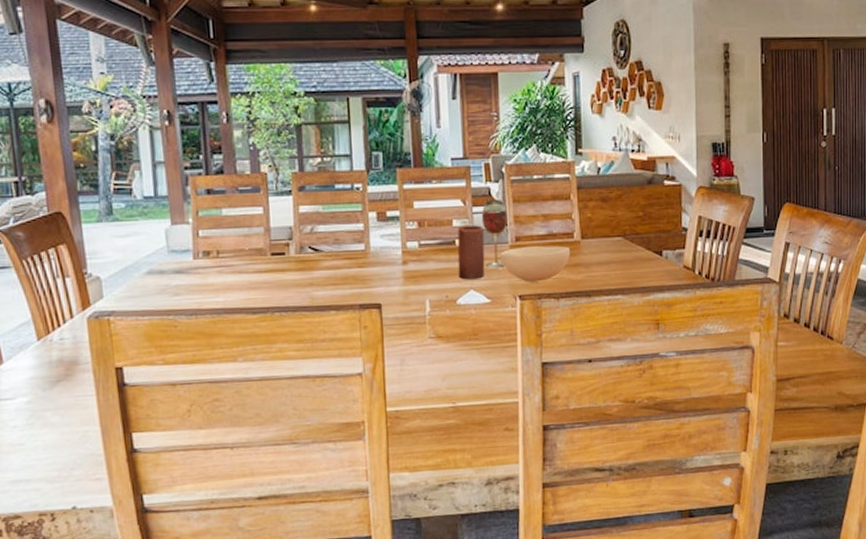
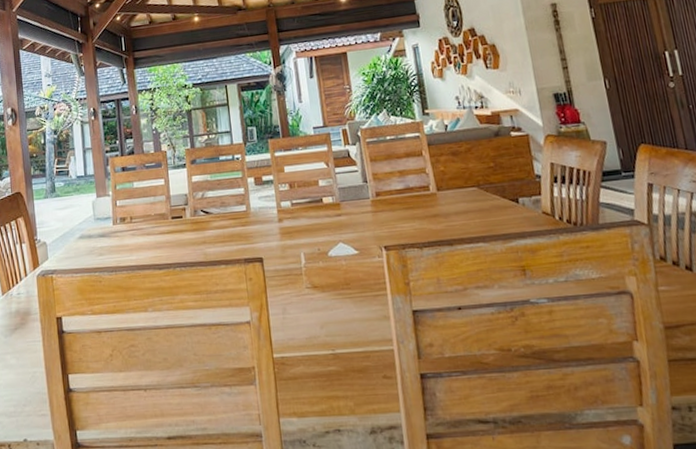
candle: present [457,225,485,280] -> none [323,184,351,234]
wineglass: present [481,200,508,269] -> none [343,160,369,223]
bowl: present [500,245,571,282] -> none [363,198,429,234]

